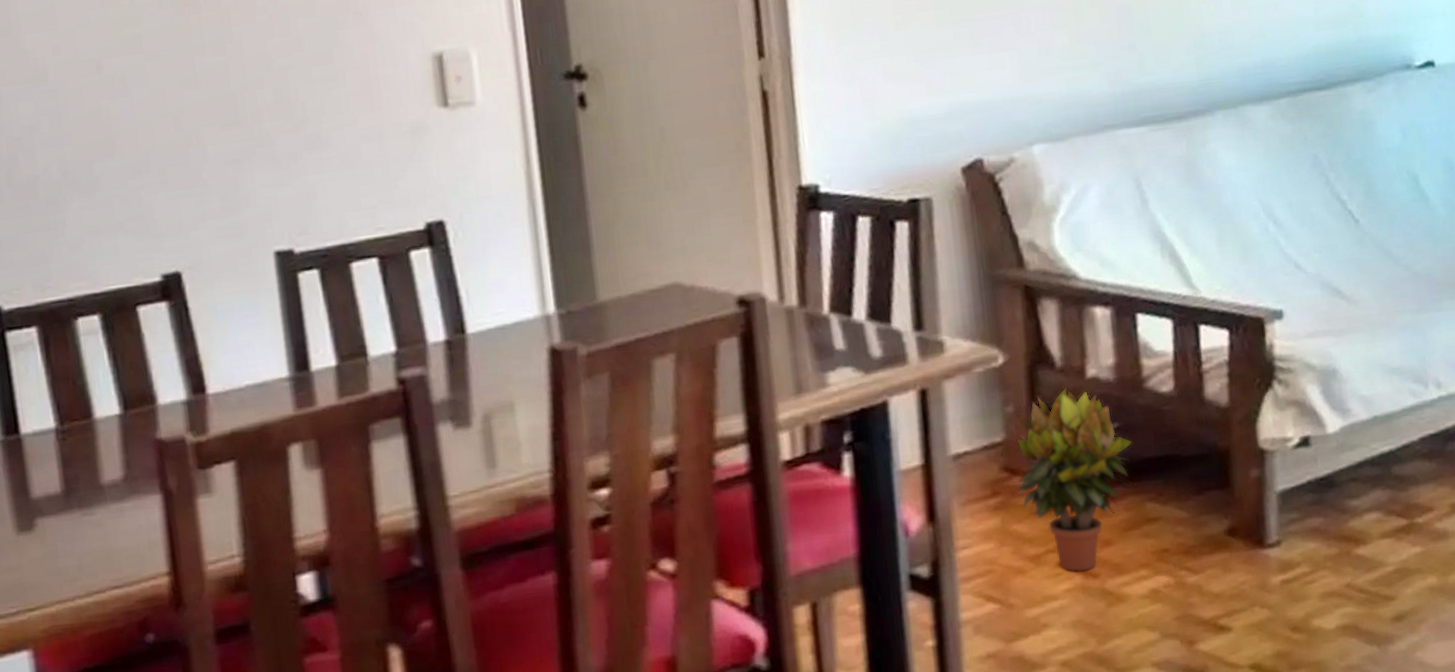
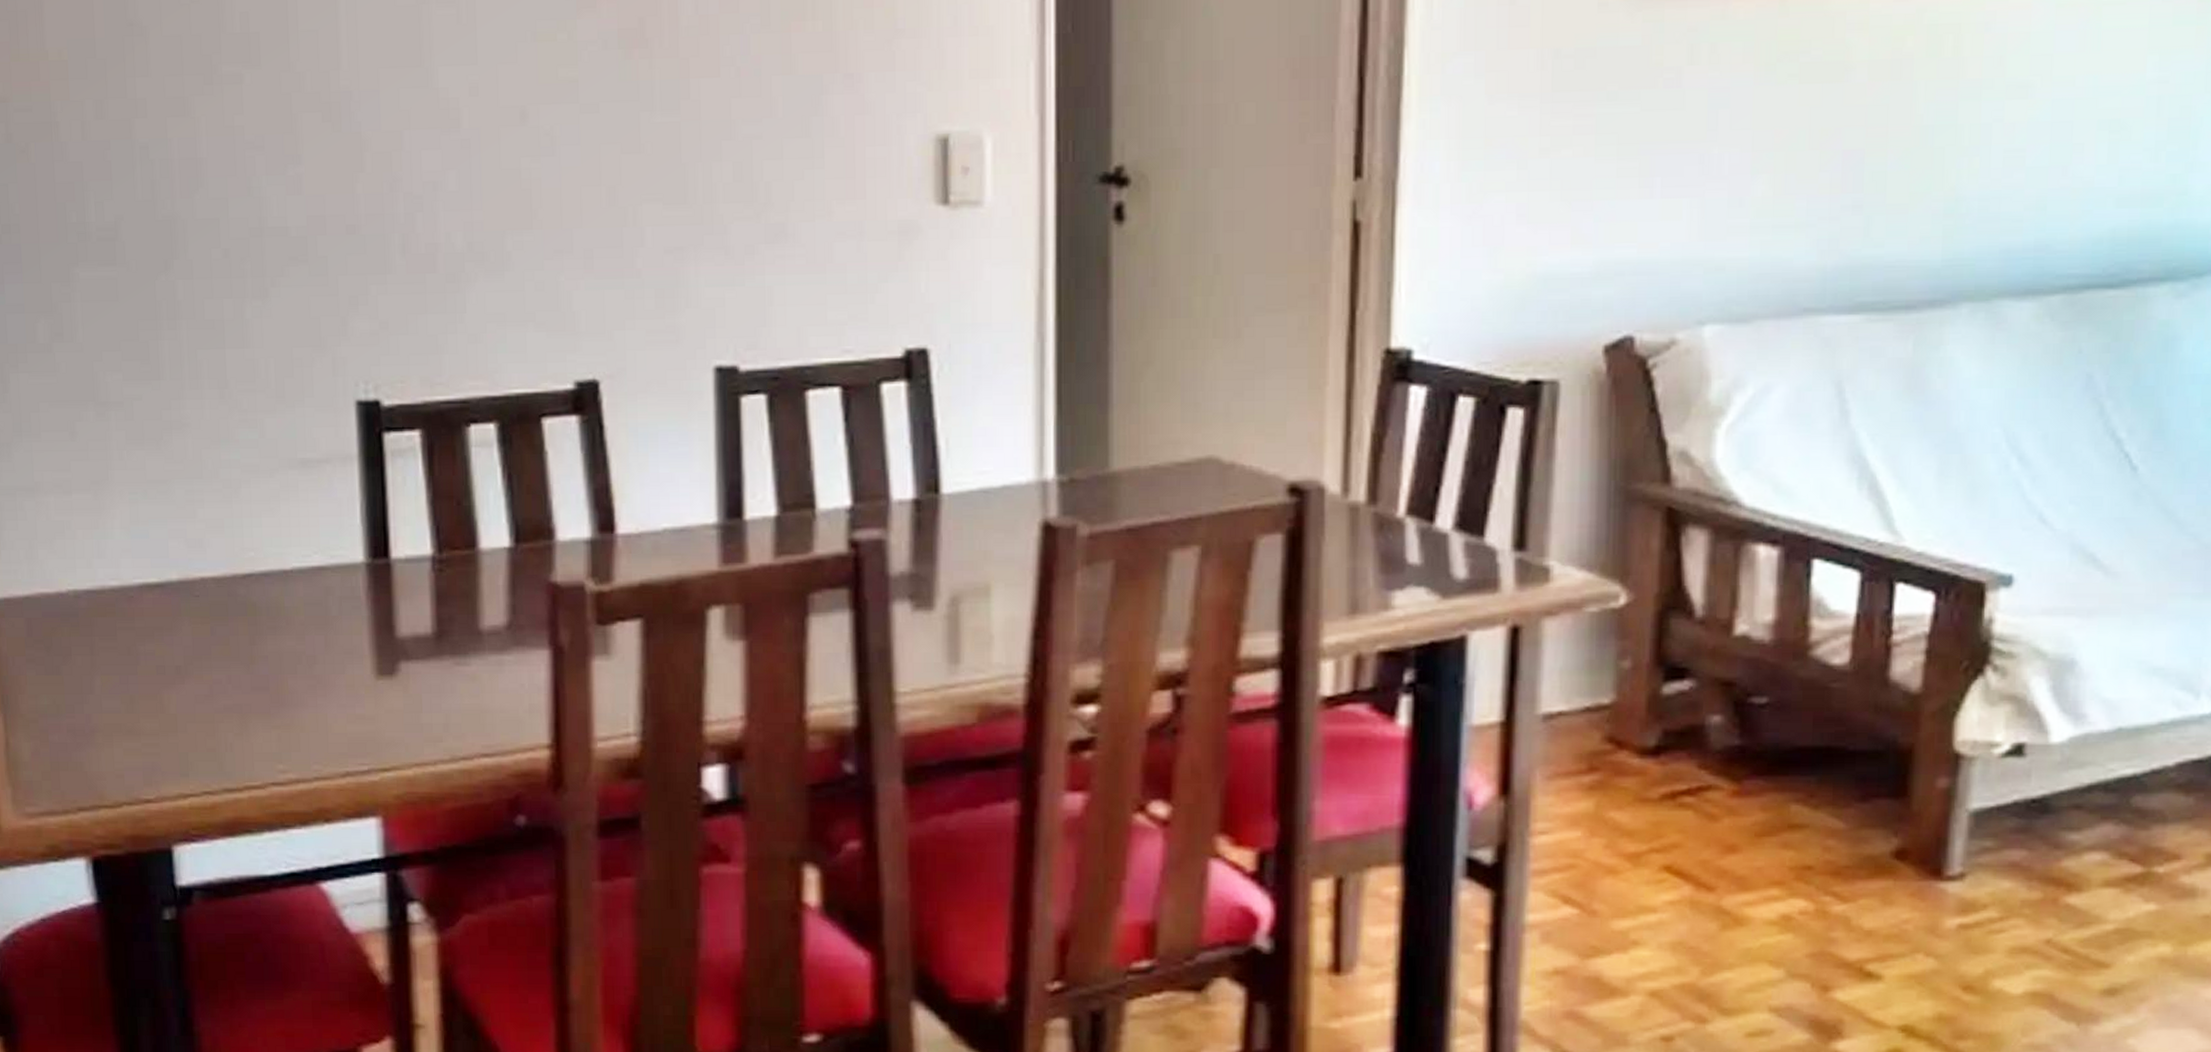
potted plant: present [1015,387,1136,572] -> none [1618,643,1784,881]

